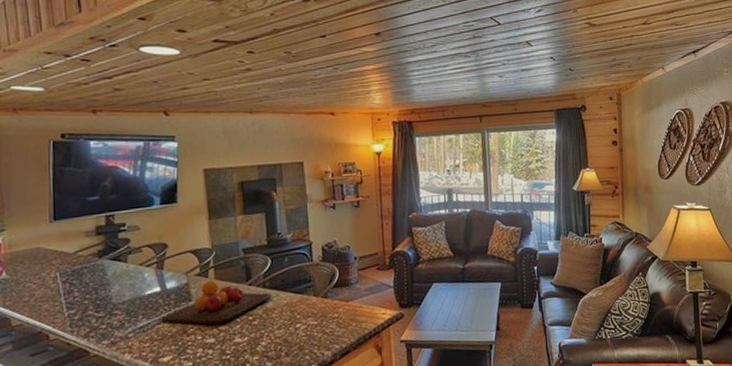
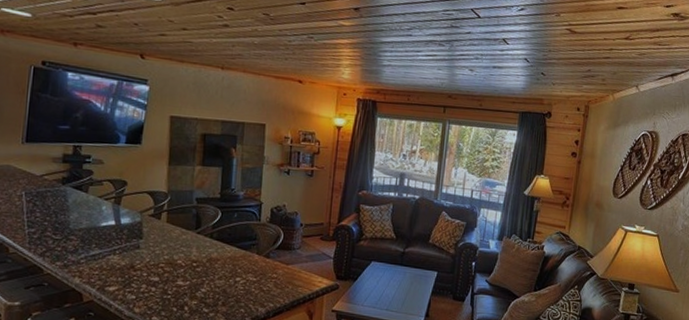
chopping board: present [161,279,272,325] -> none [112,222,218,266]

